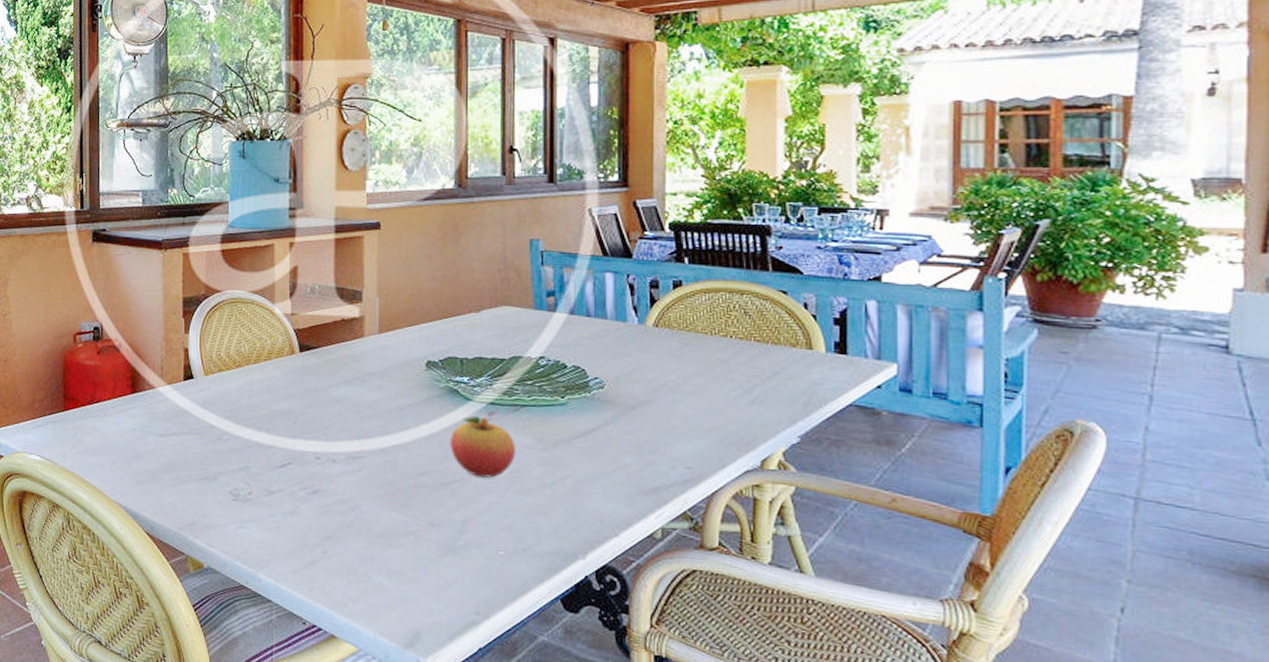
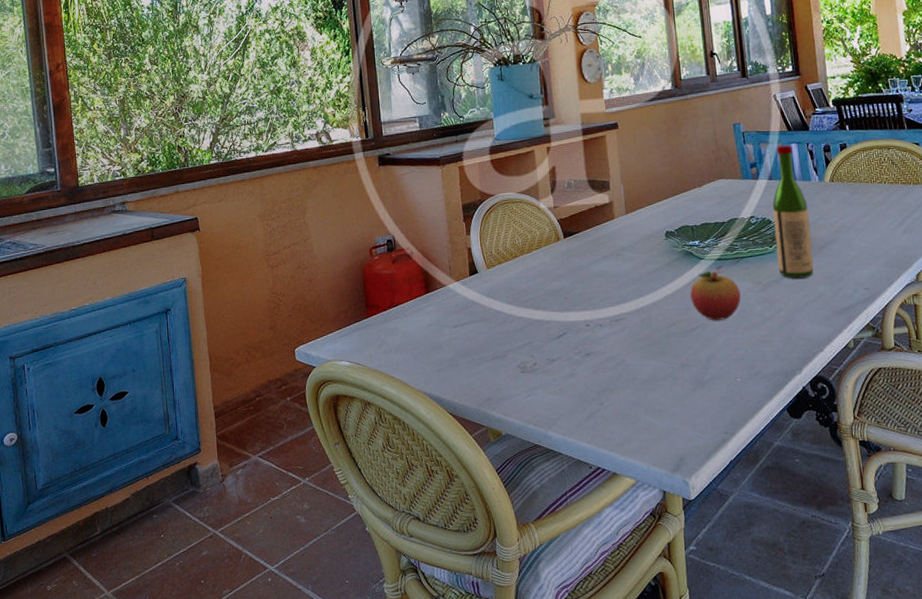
wine bottle: none [569,272,620,443] -> present [772,144,814,279]

